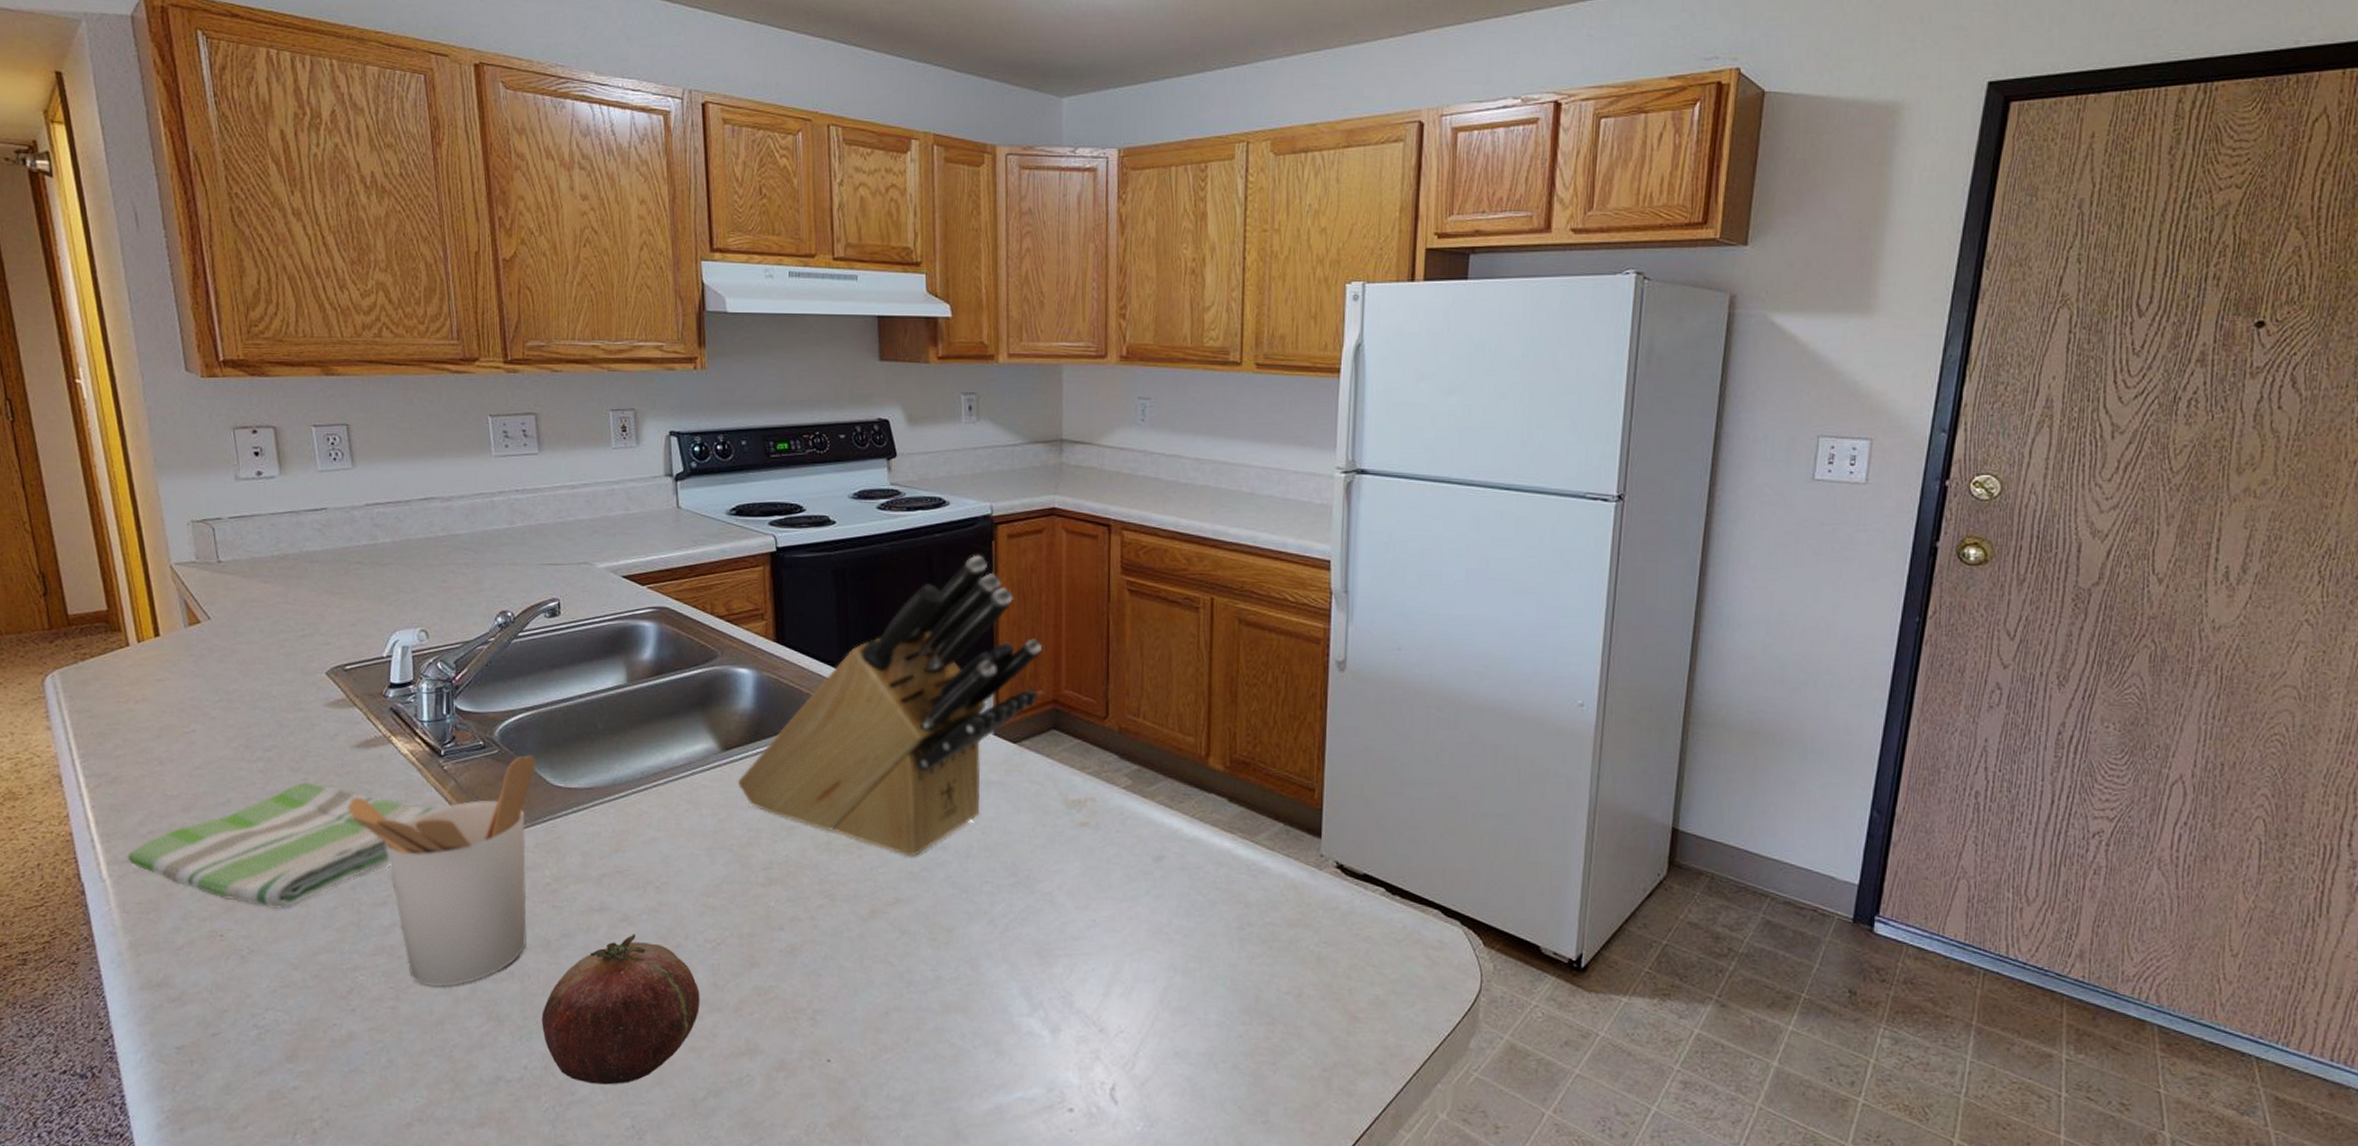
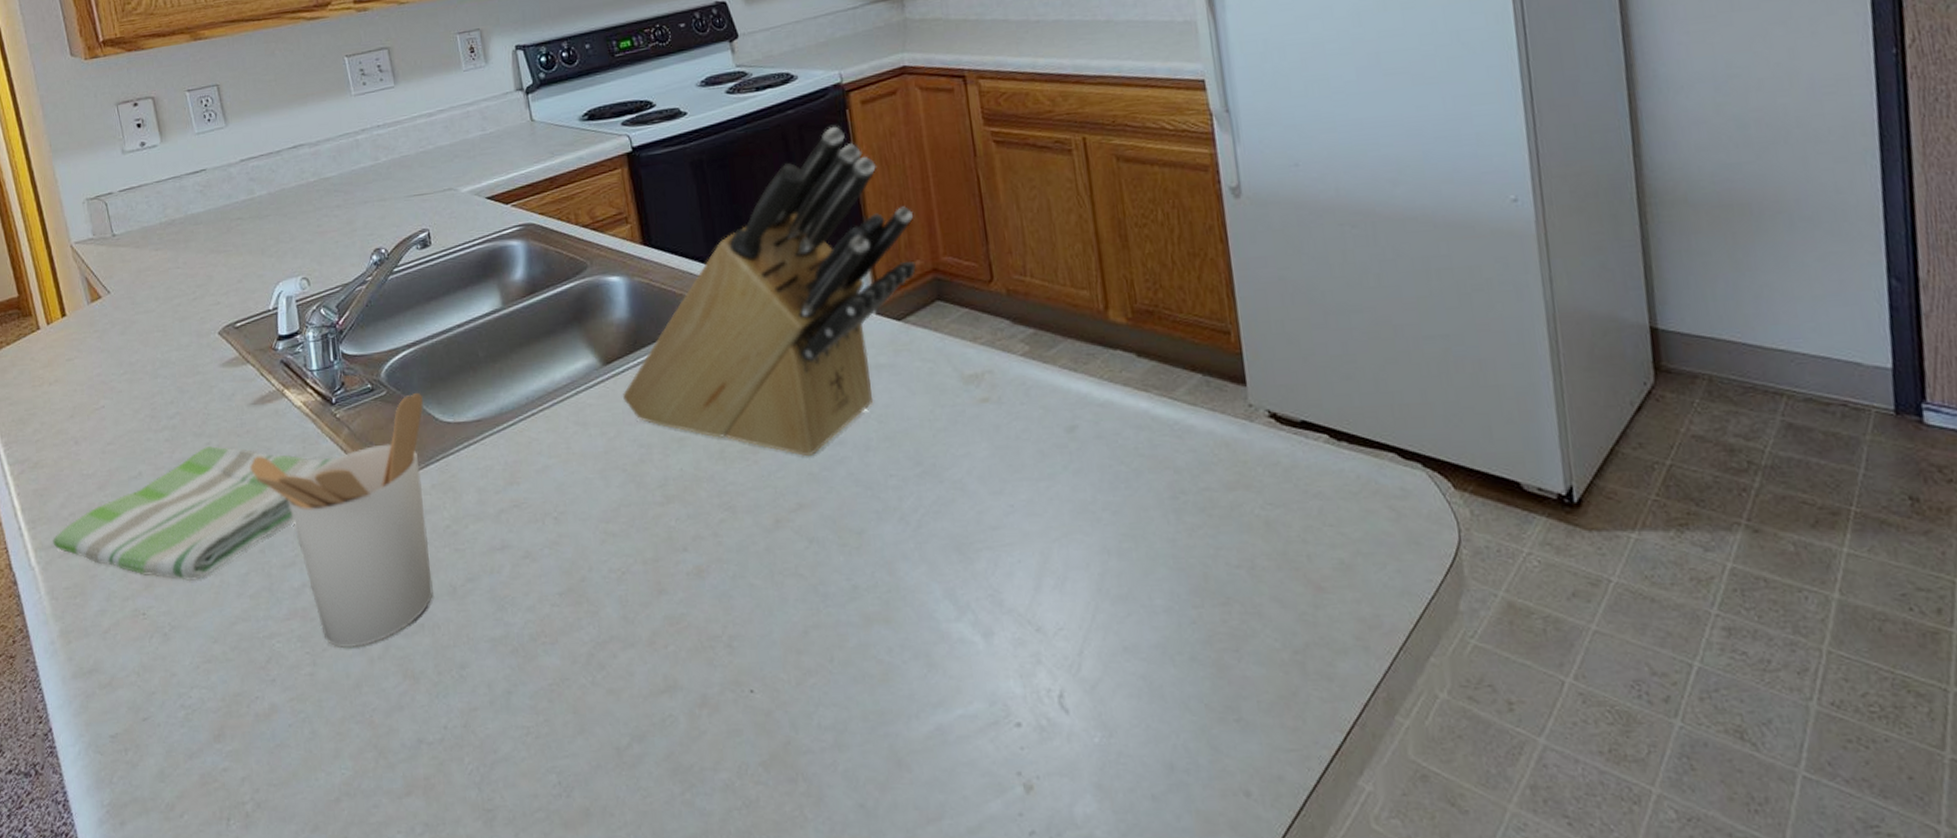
fruit: present [541,934,700,1085] -> none [455,571,613,739]

